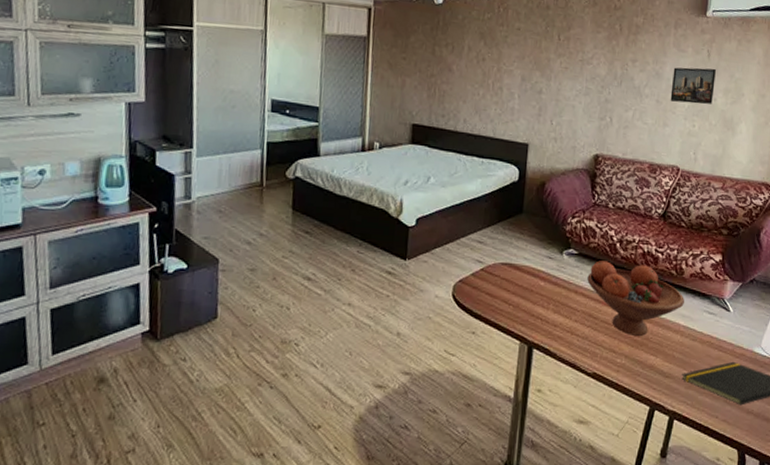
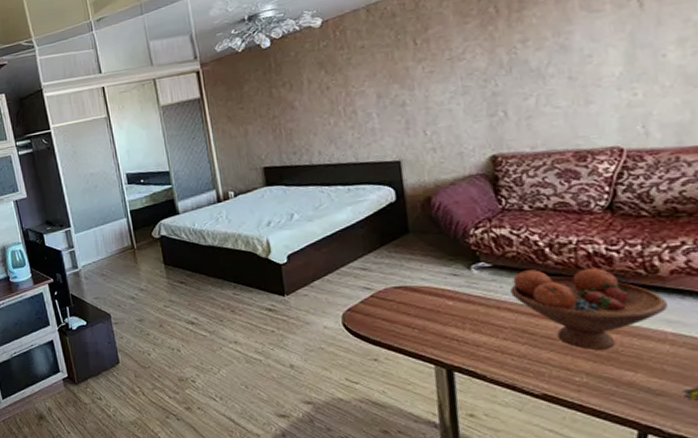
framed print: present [670,67,716,104] -> none [586,18,660,73]

